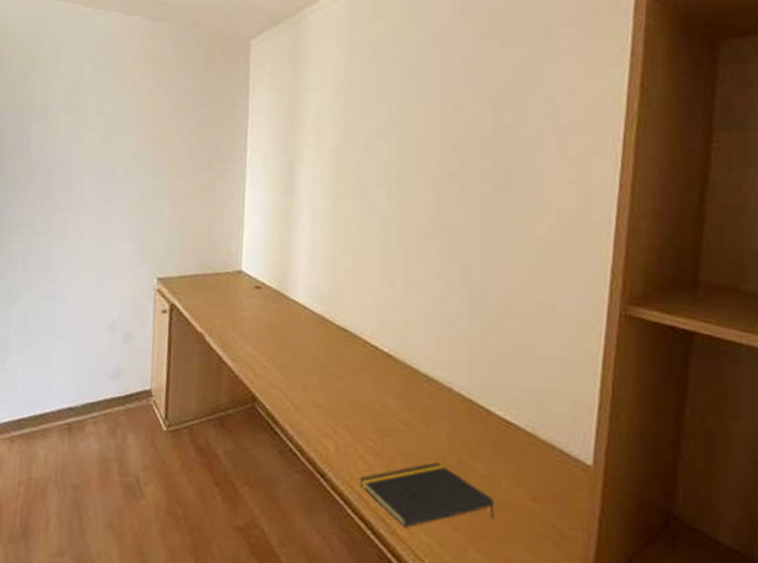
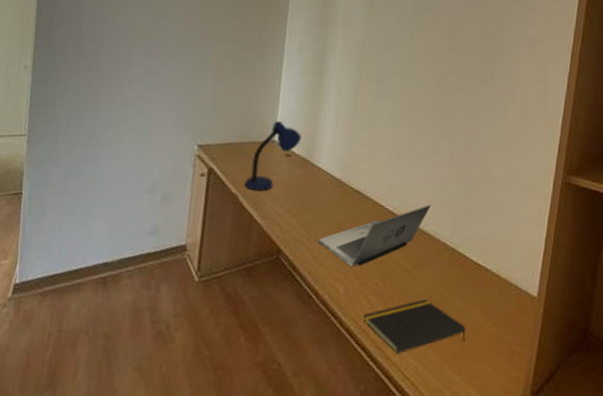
desk lamp: none [210,247,273,330] -> present [244,120,302,191]
laptop: none [300,345,437,420] -> present [318,205,431,267]

